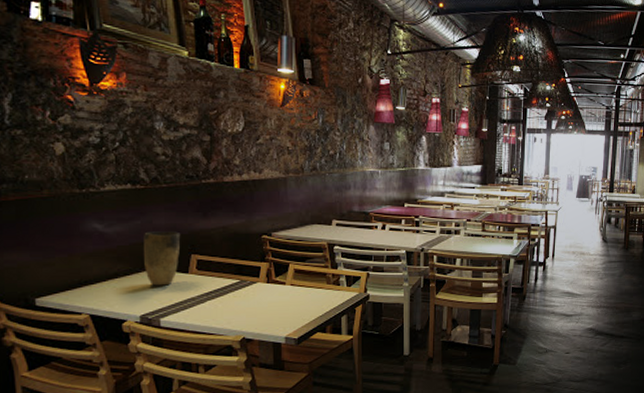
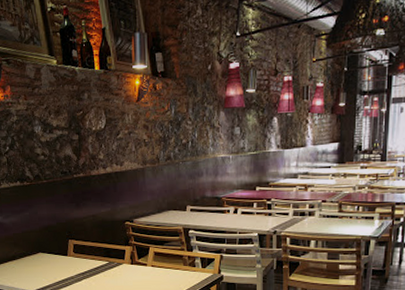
vase: present [144,231,181,286] -> none [32,220,60,266]

